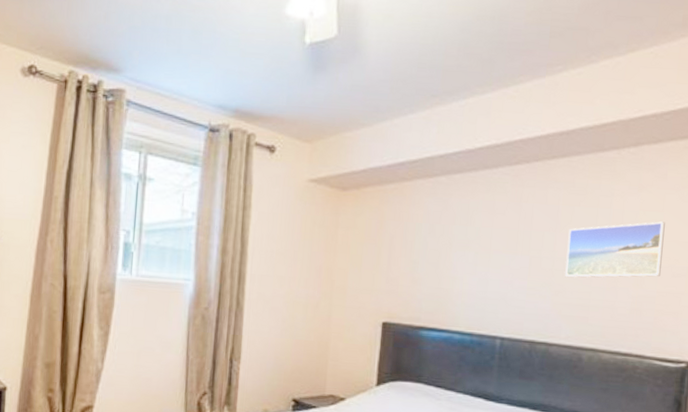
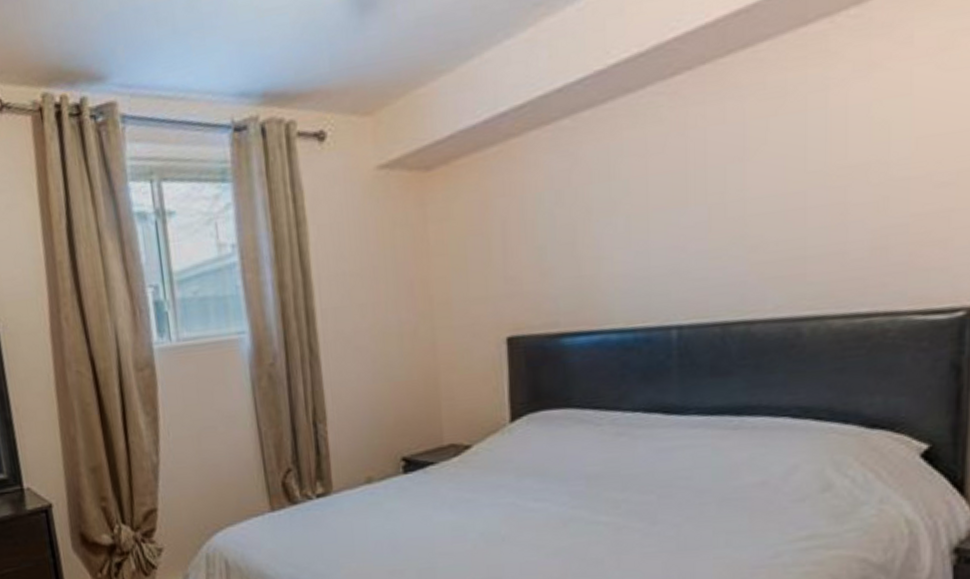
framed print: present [565,221,665,278] -> none [764,109,916,224]

